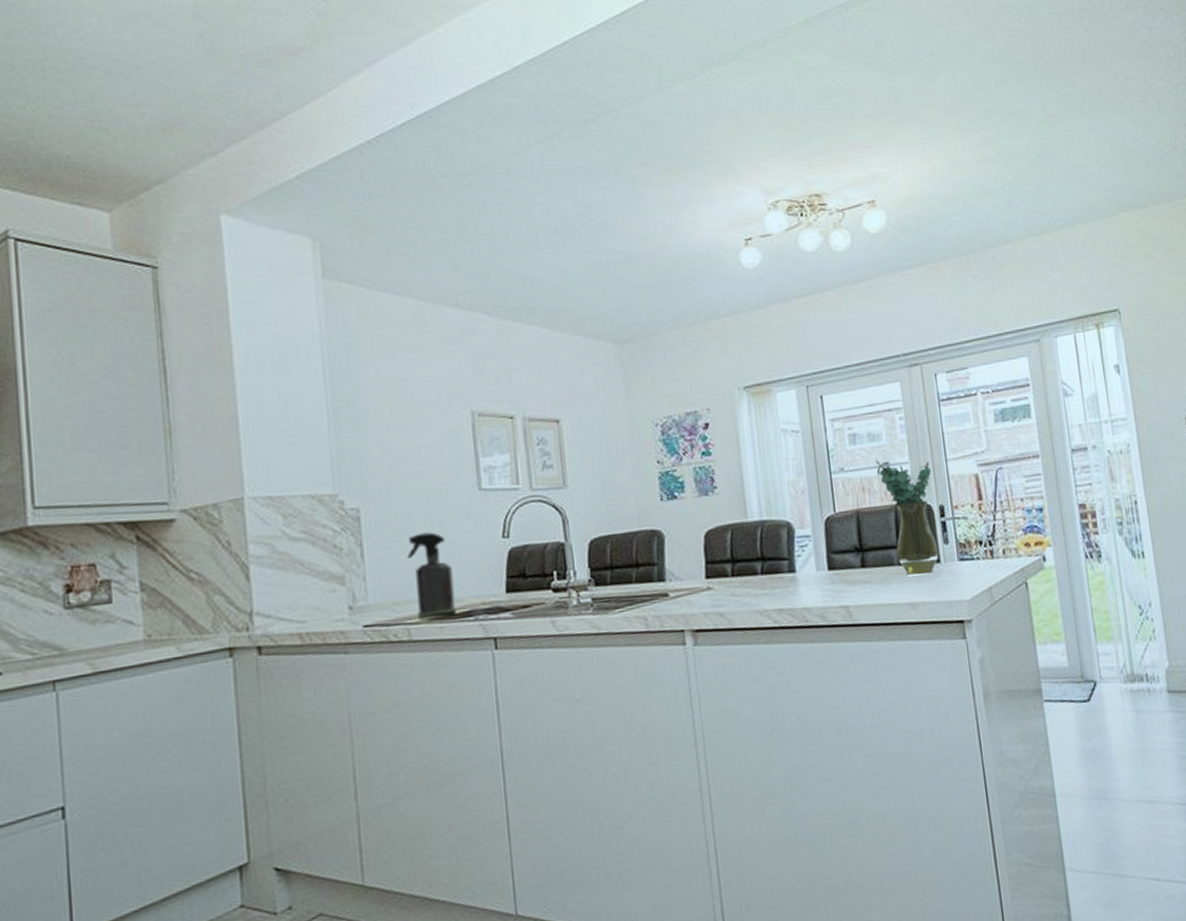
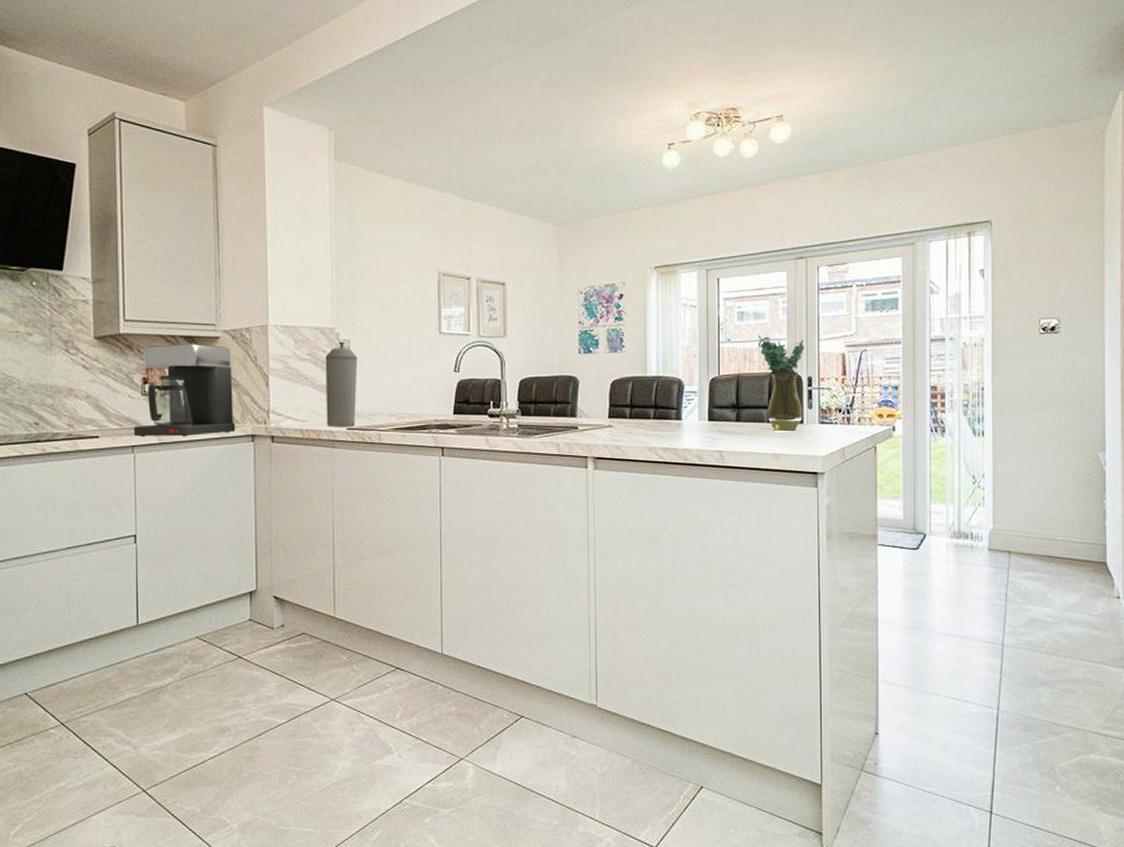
coffee maker: none [53,530,206,668] -> present [133,344,236,437]
canister: none [327,511,375,627] -> present [325,341,358,428]
spray bottle: present [407,532,456,621] -> none [382,363,415,429]

